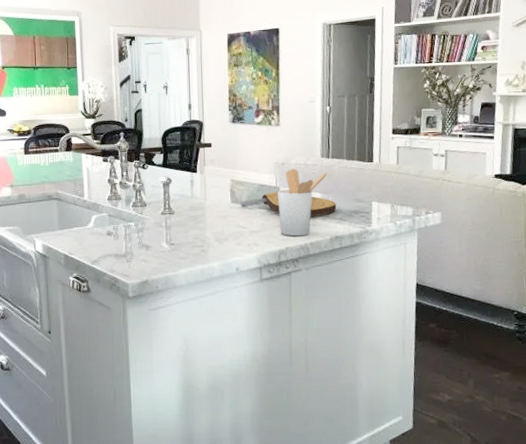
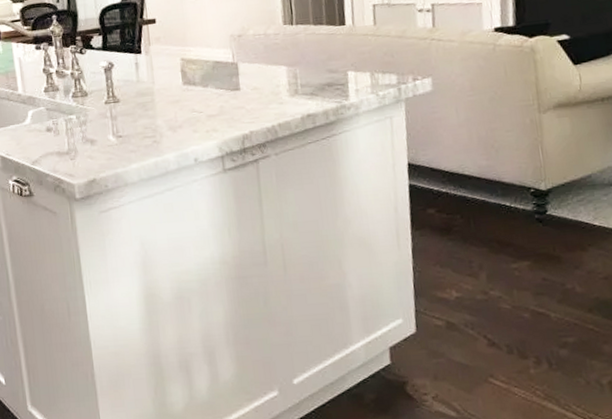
cutting board: present [240,192,337,216] -> none [193,68,306,94]
utensil holder: present [277,168,328,237] -> none [235,40,293,118]

